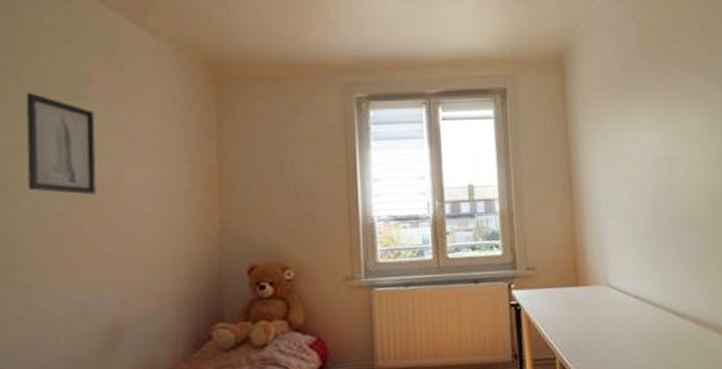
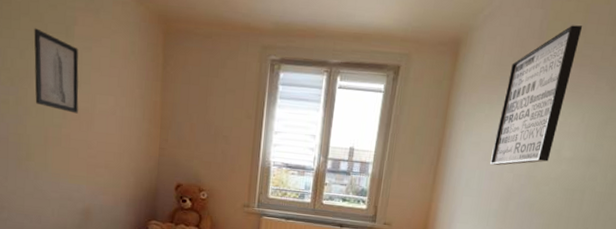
wall art: none [620,32,684,181] -> present [489,25,583,166]

